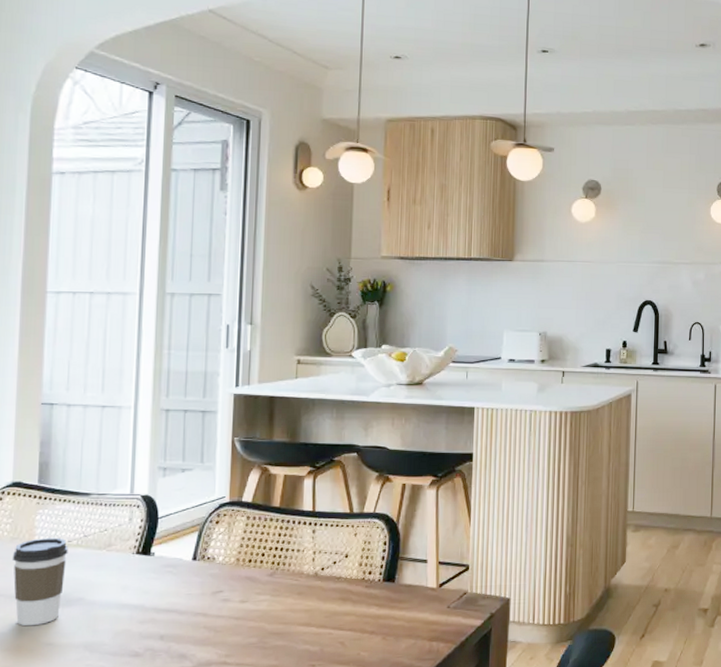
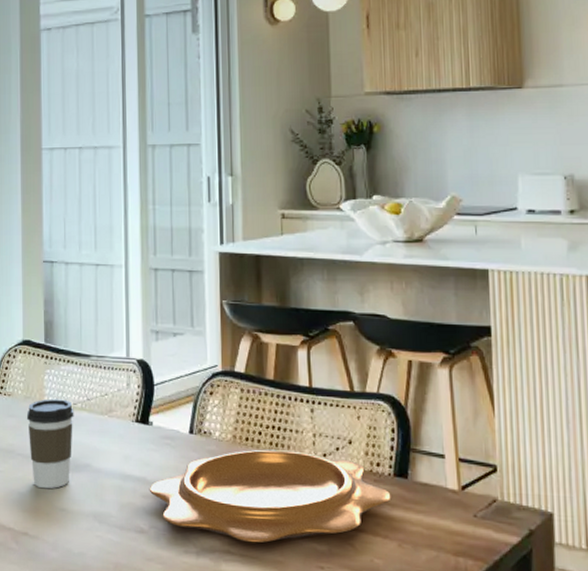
decorative bowl: none [146,568,380,652] -> present [149,449,391,543]

